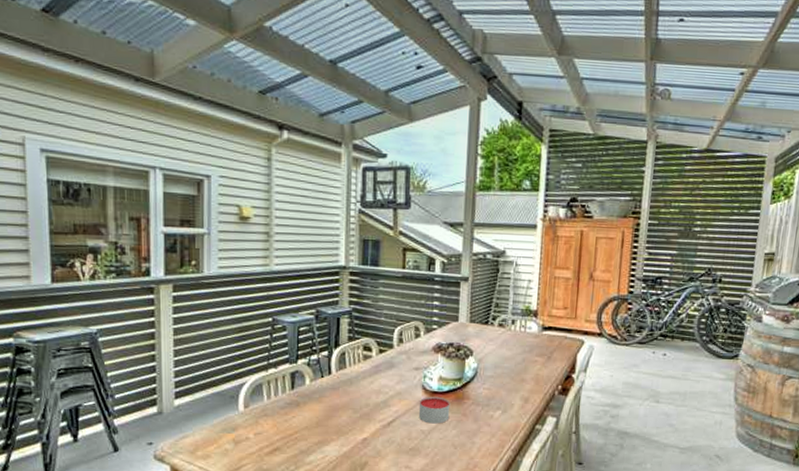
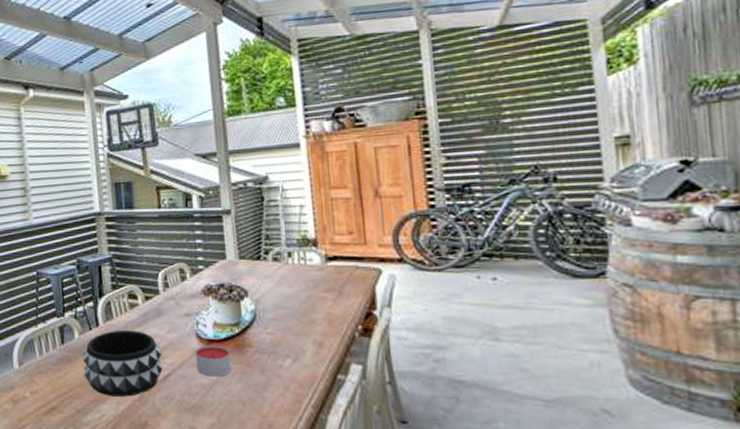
decorative bowl: none [310,379,388,440] -> present [82,329,163,397]

